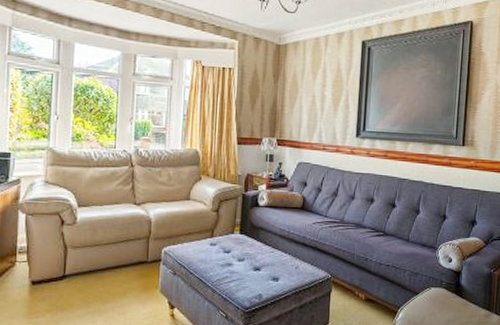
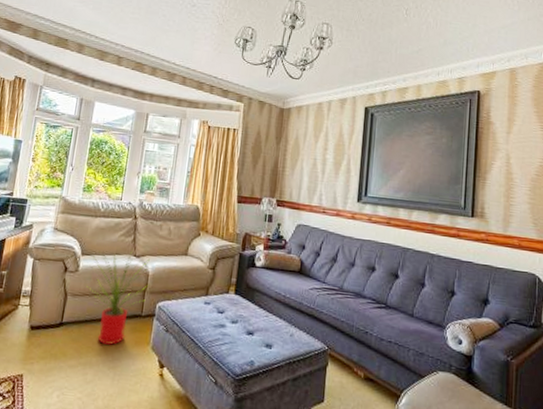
house plant: none [86,197,152,293] -> present [86,249,150,346]

